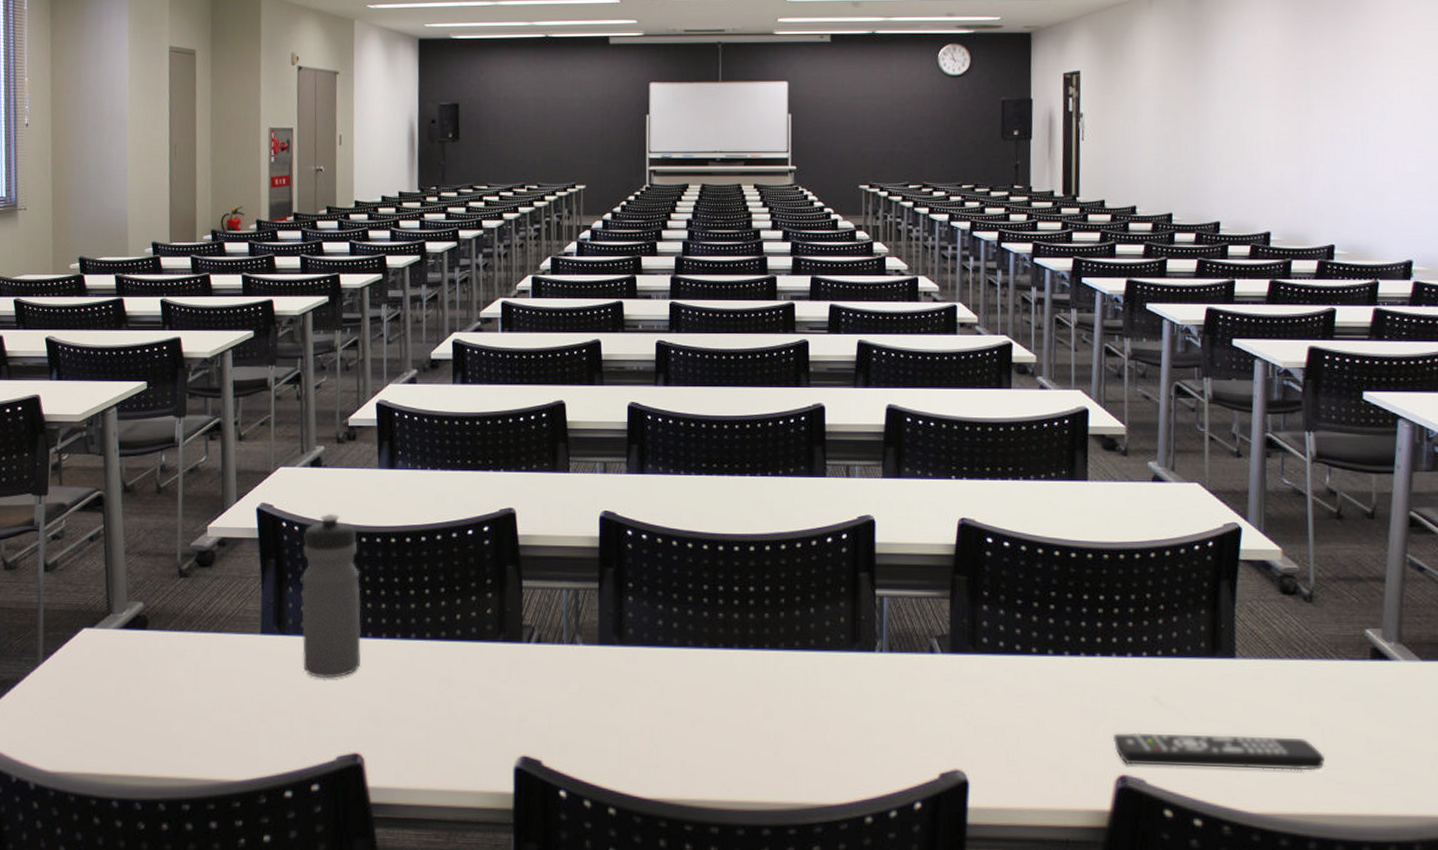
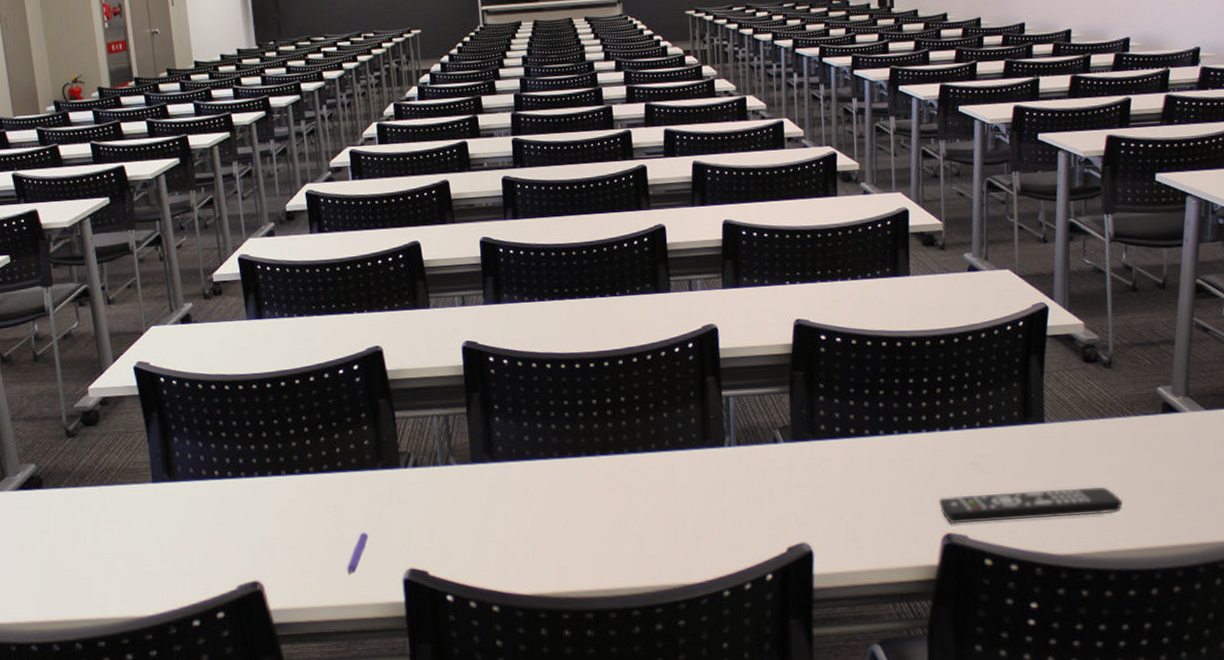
water bottle: present [301,513,362,679] -> none [182,365,250,518]
pen: none [455,710,481,757] -> present [347,532,368,575]

